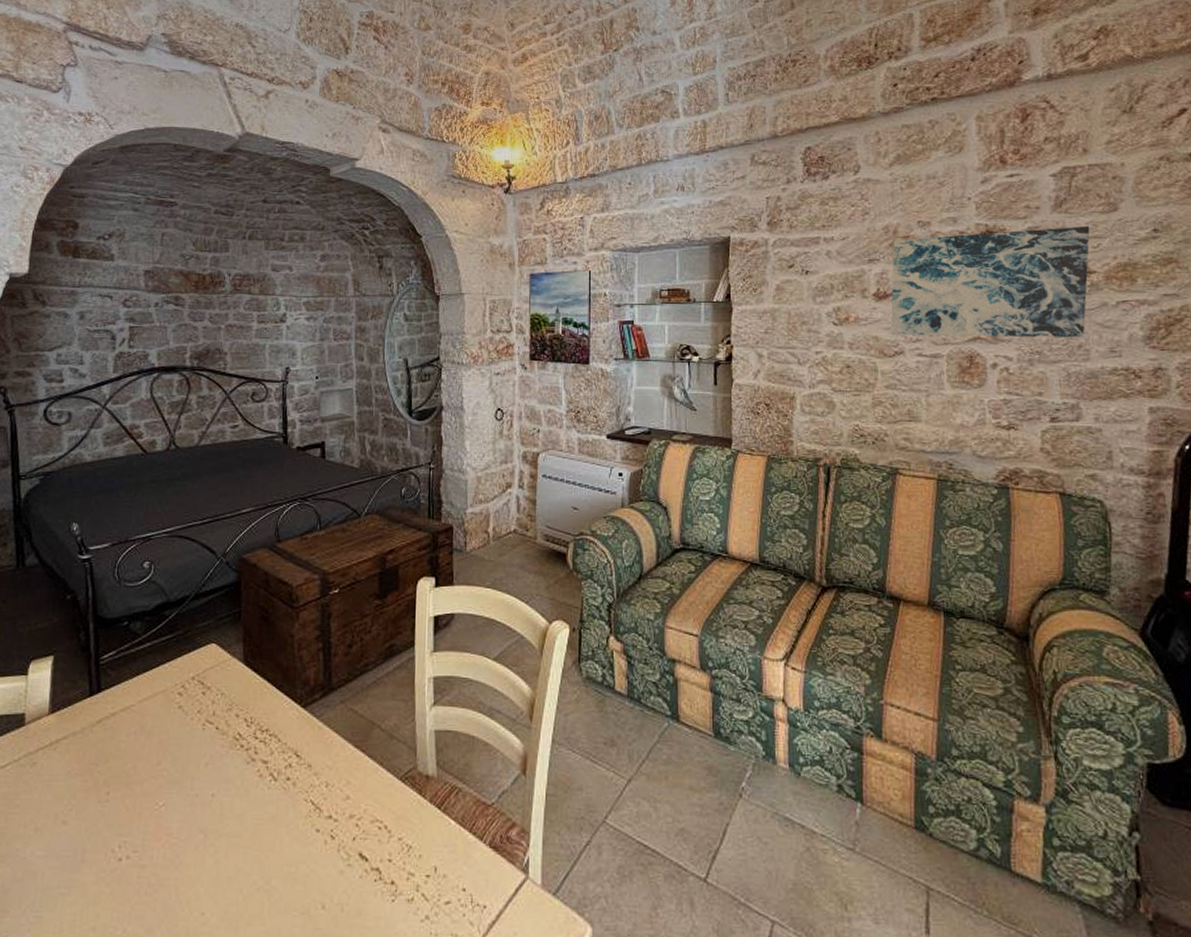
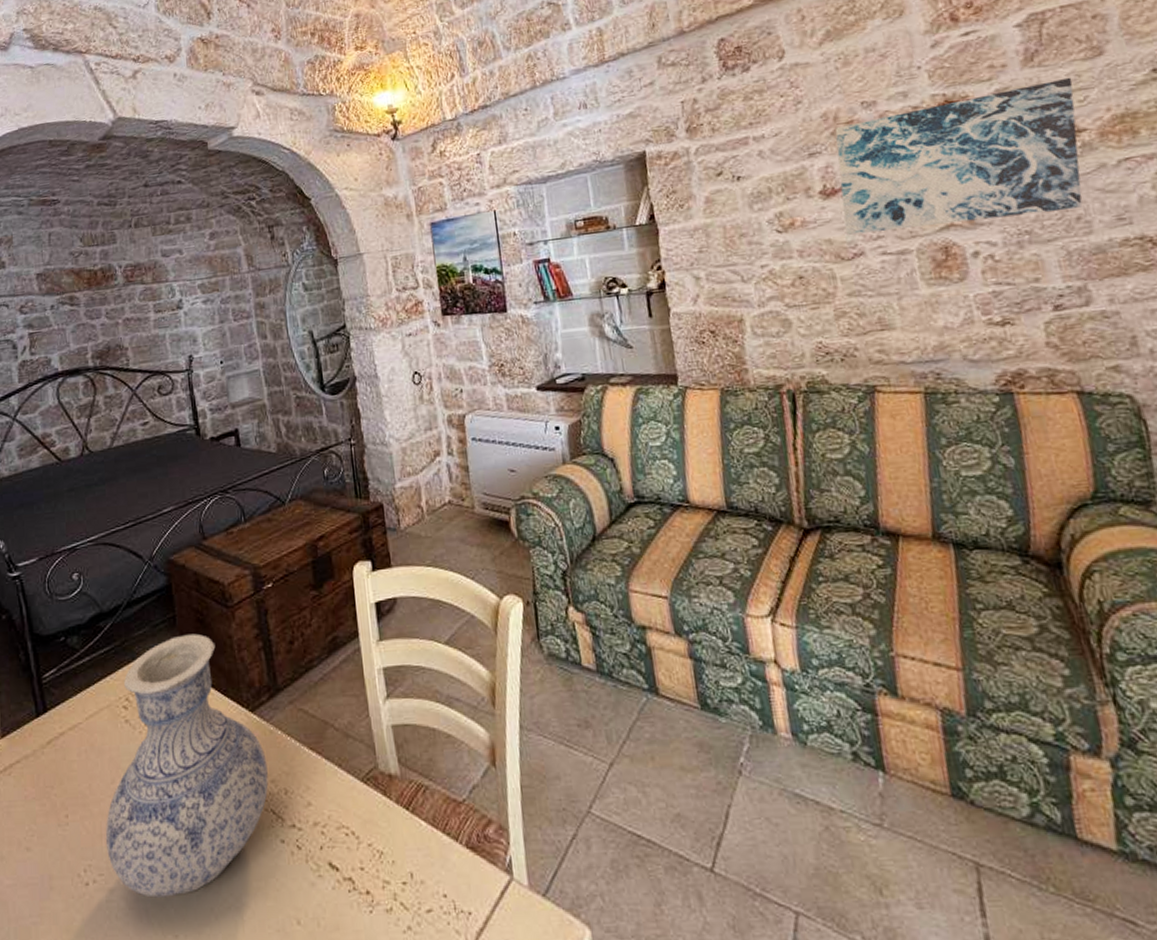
vase: none [144,630,312,877] -> present [105,633,269,898]

